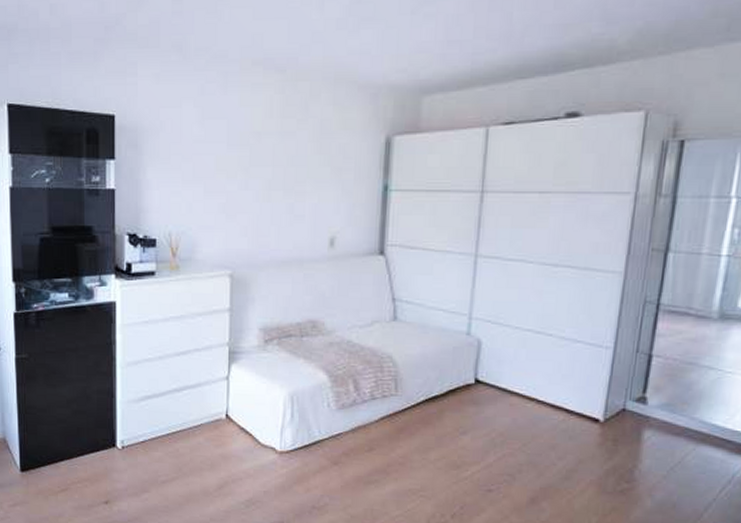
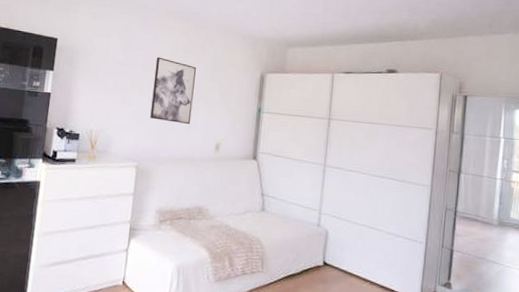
wall art: none [242,127,298,214] -> present [150,57,196,124]

